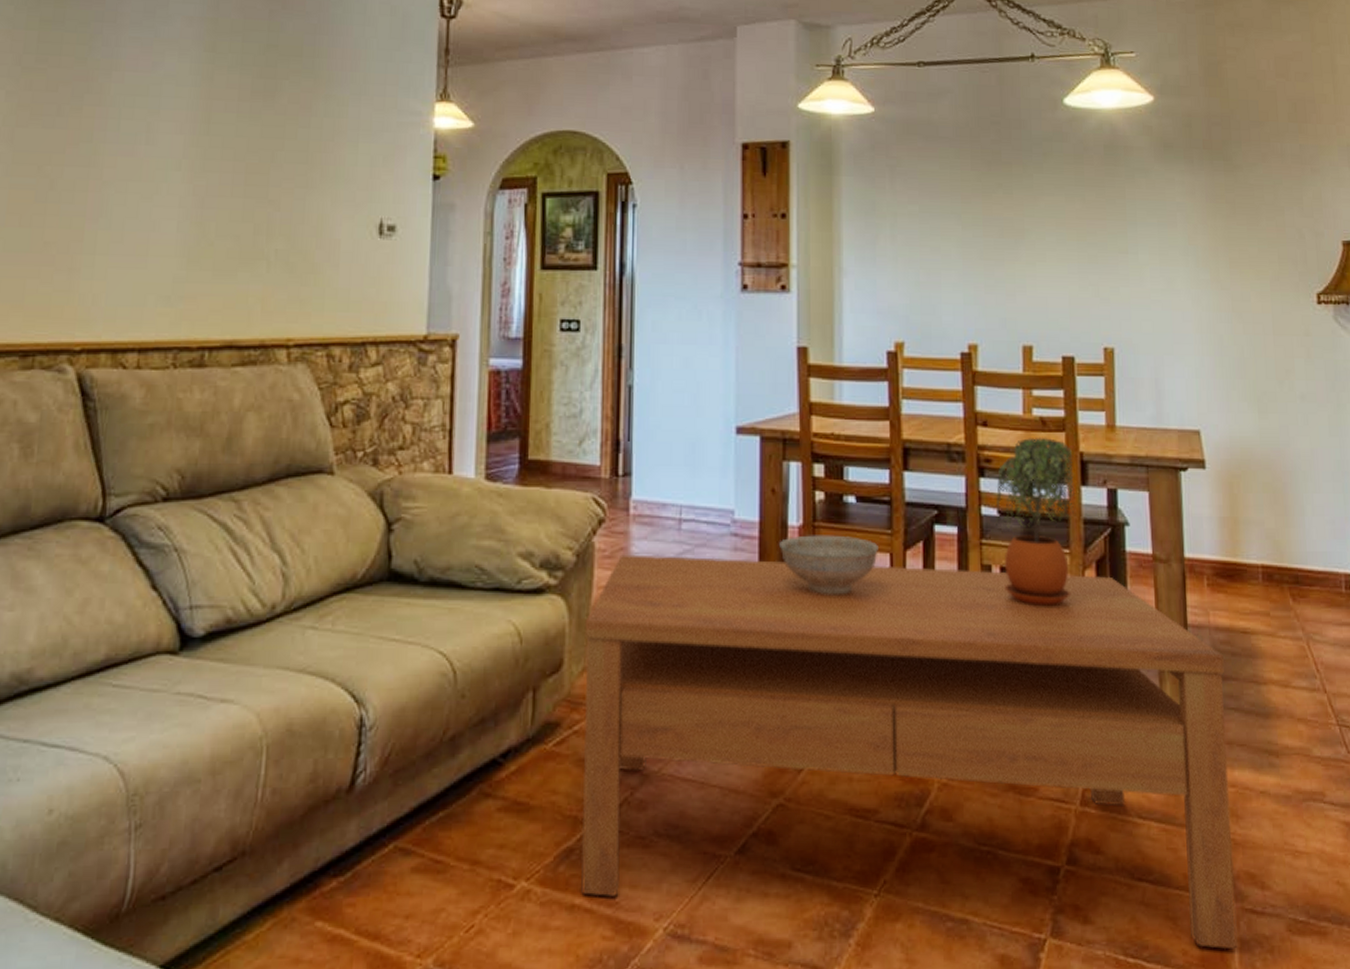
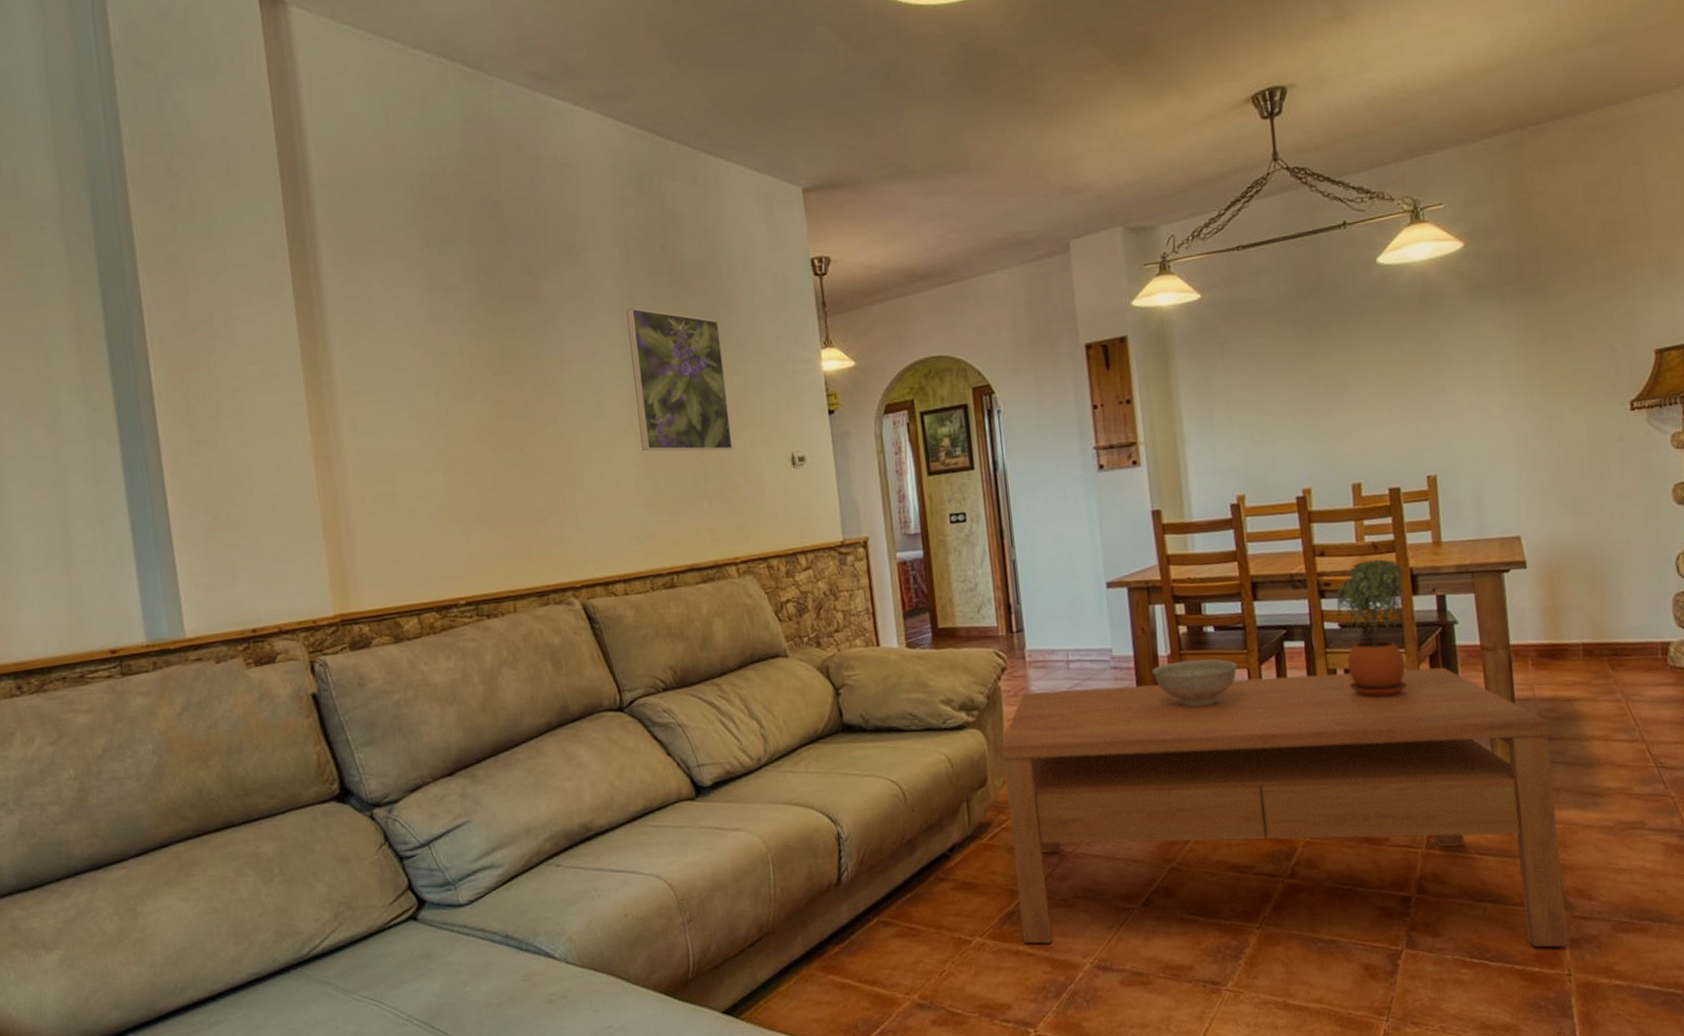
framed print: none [194,19,318,205] -> present [625,308,733,451]

